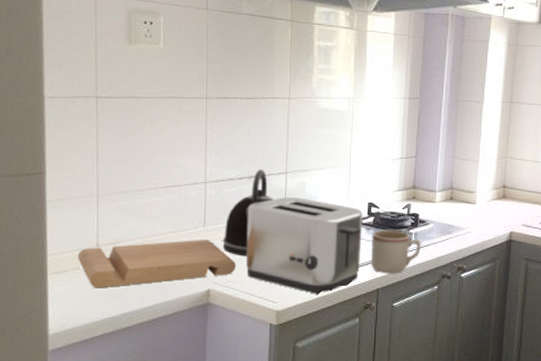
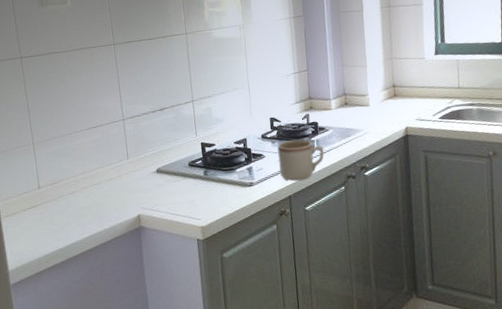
cutting board: present [77,239,237,289] -> none [23,170,161,226]
kettle: present [222,169,274,257] -> none [145,100,185,181]
toaster: present [245,197,363,294] -> none [164,121,271,208]

